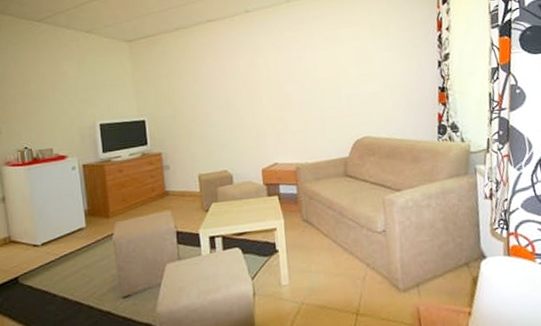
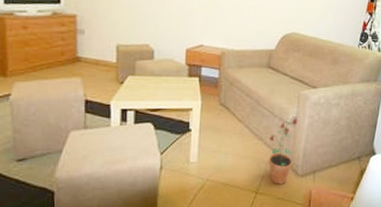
potted plant: none [359,224,391,303] -> present [268,116,299,185]

